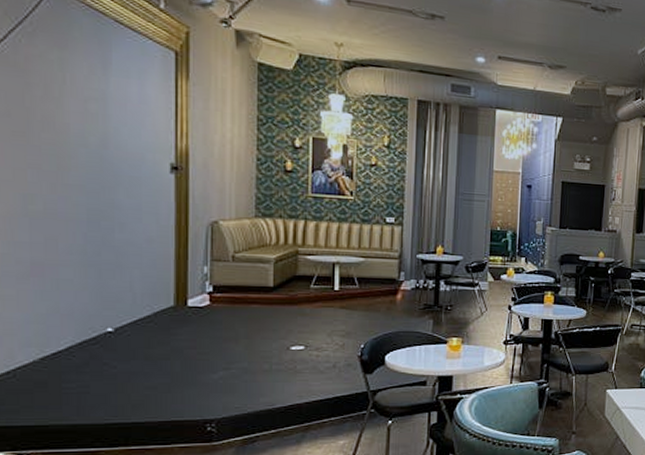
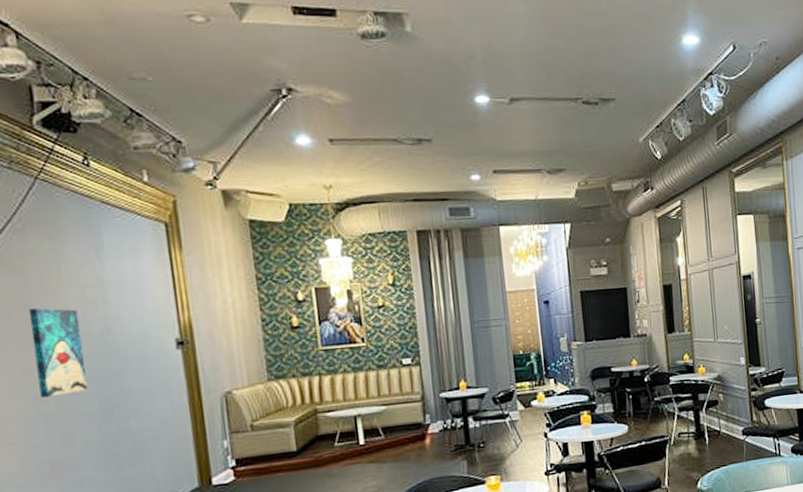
wall art: none [28,112,78,200] -> present [28,308,88,398]

